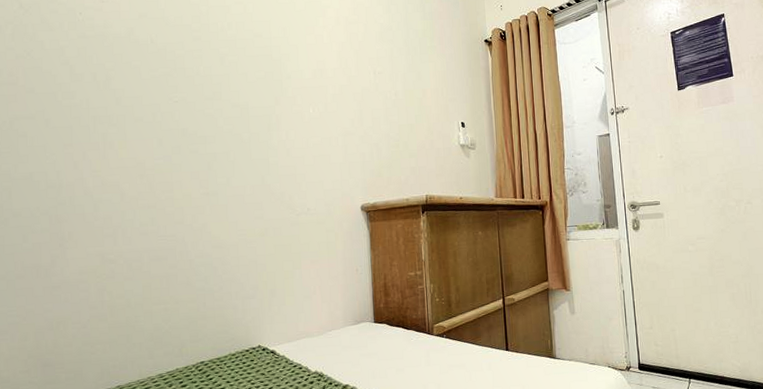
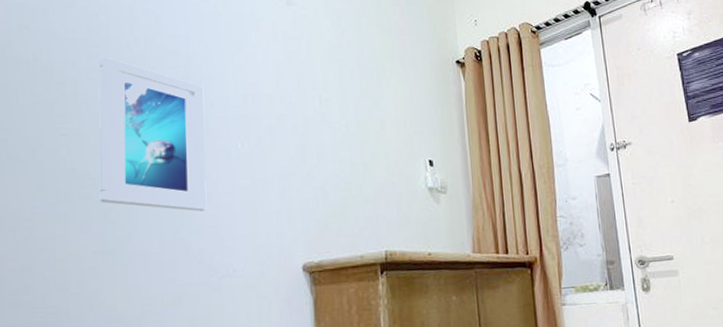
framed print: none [201,39,287,163] -> present [99,57,207,212]

